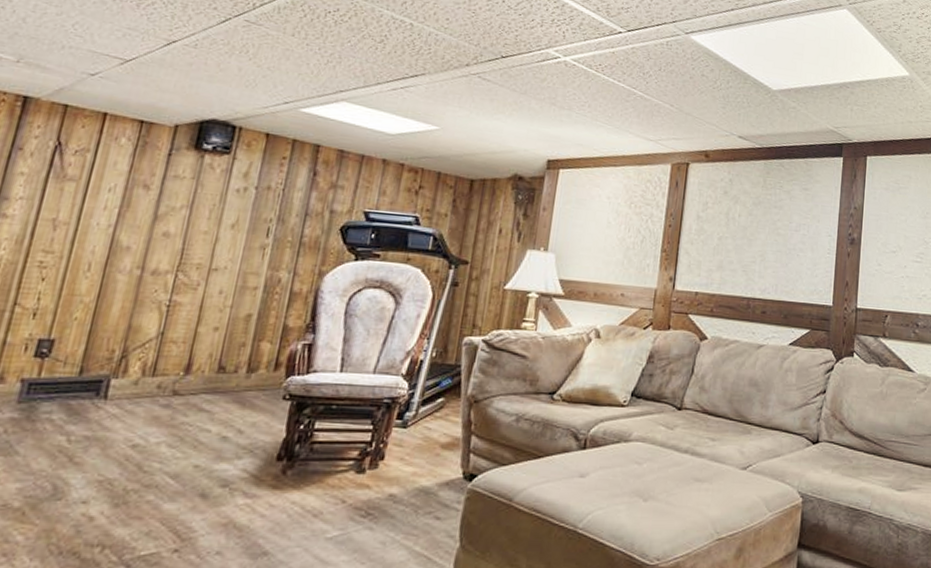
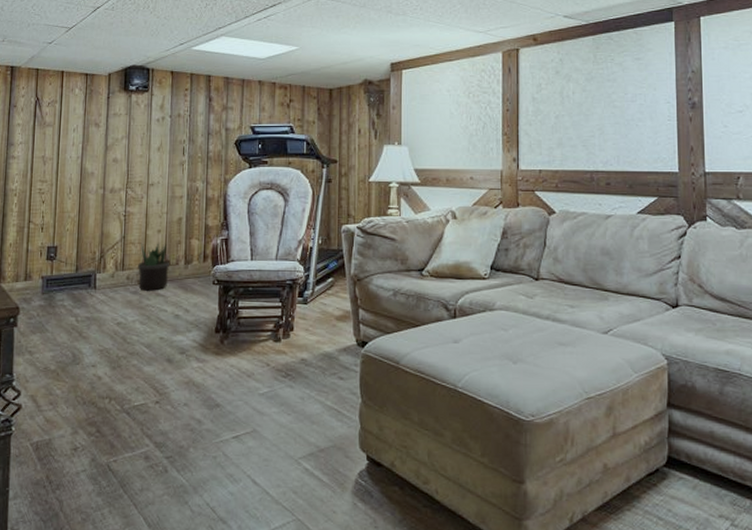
planter: none [173,342,226,405] -> present [138,242,169,291]

